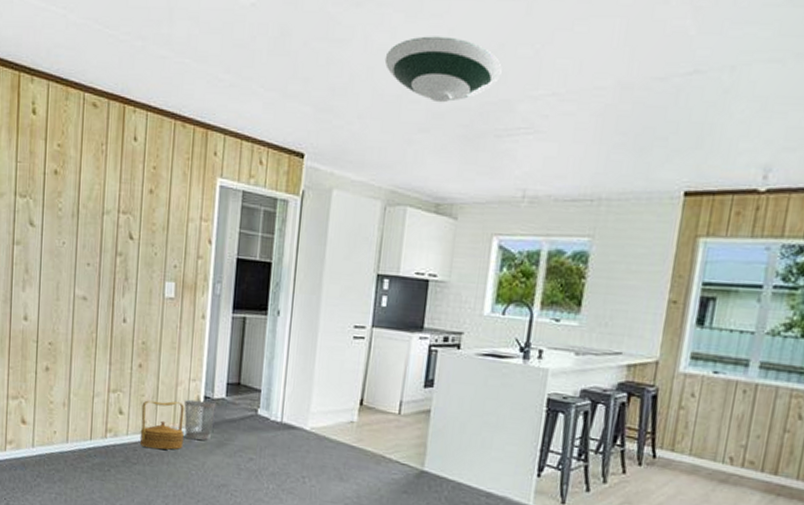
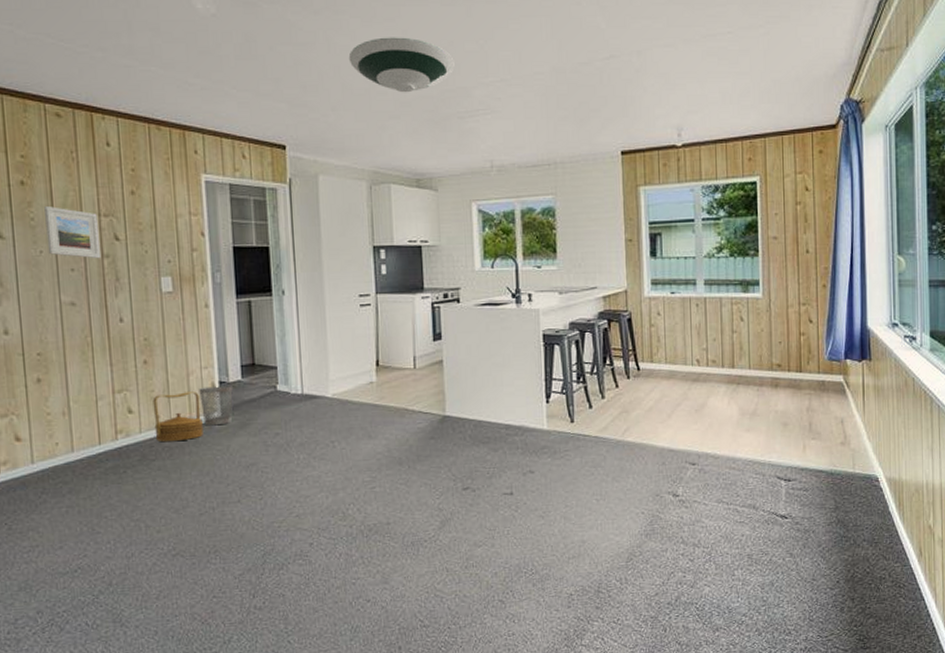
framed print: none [70,198,117,257] -> present [44,206,102,259]

